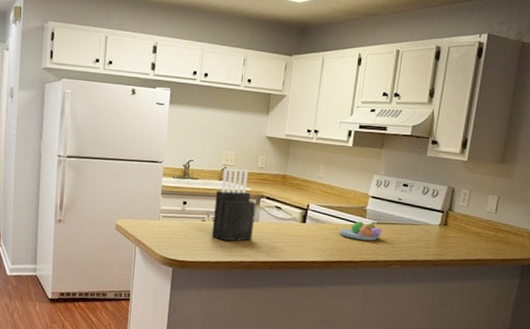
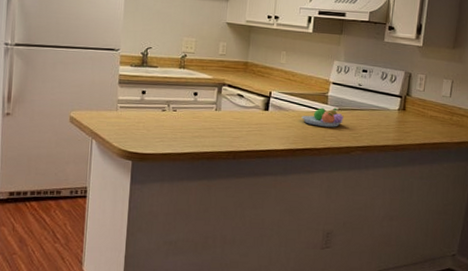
knife block: present [211,168,256,241] -> none [172,56,218,132]

